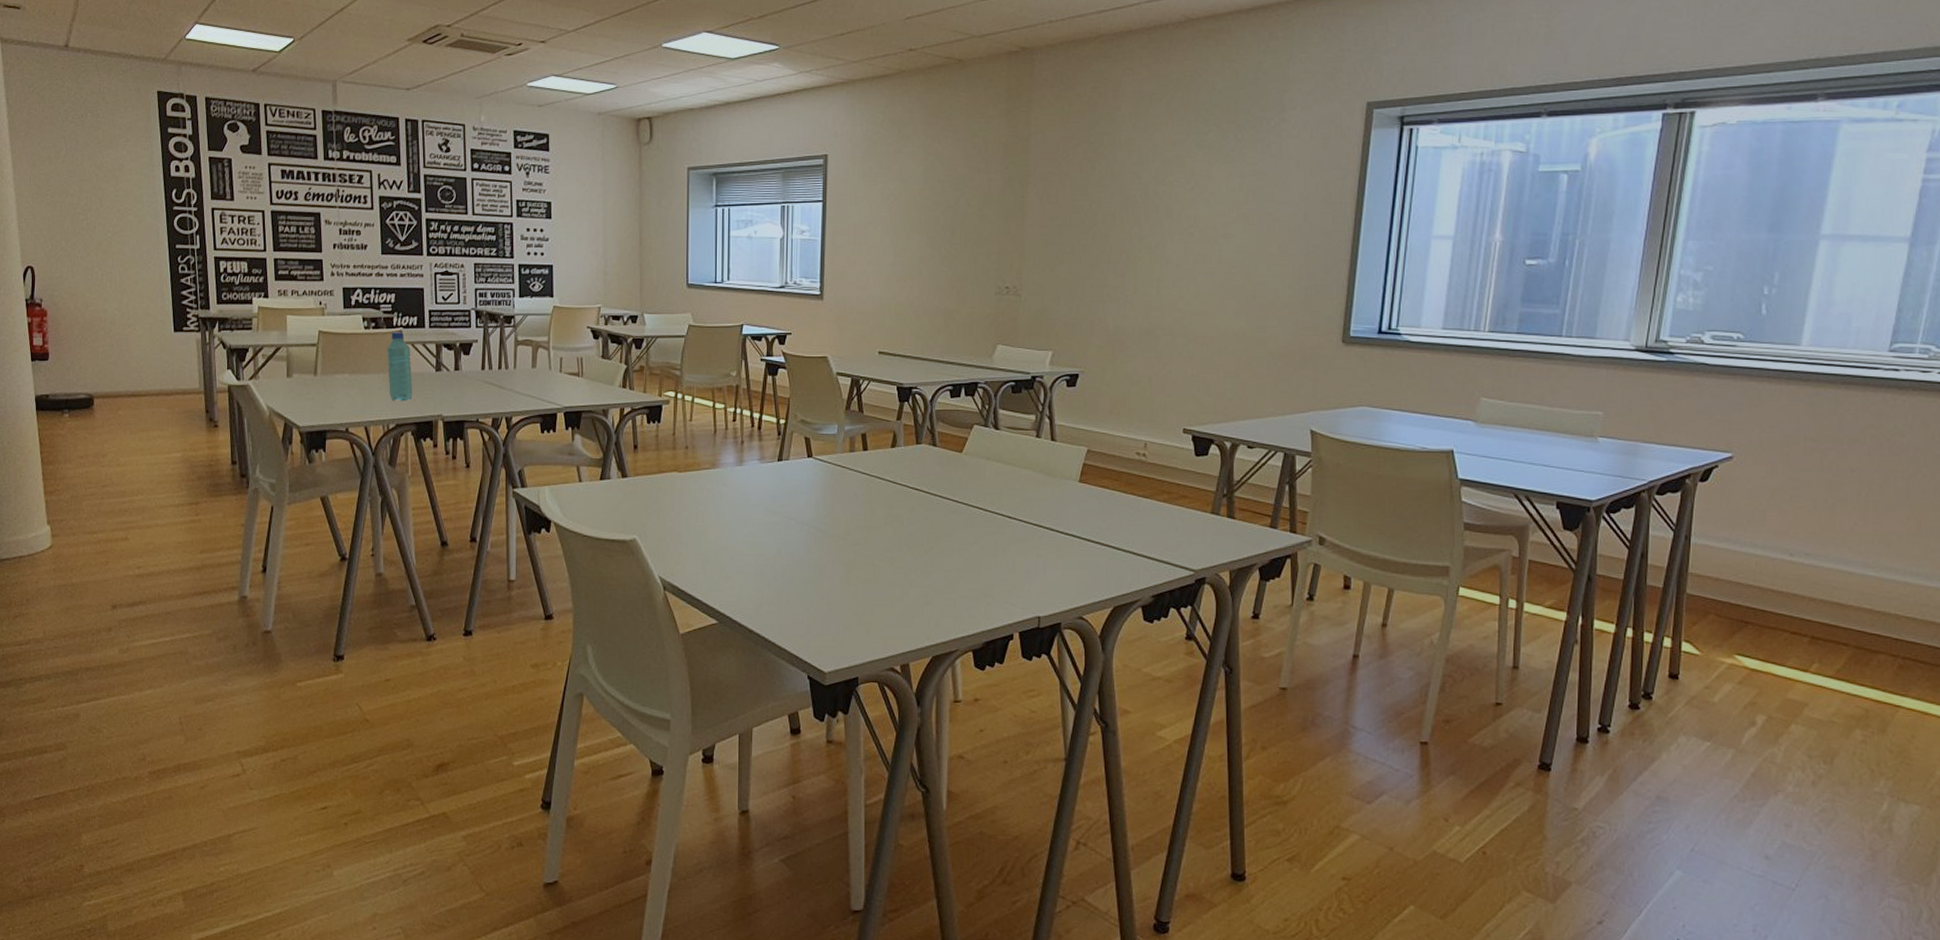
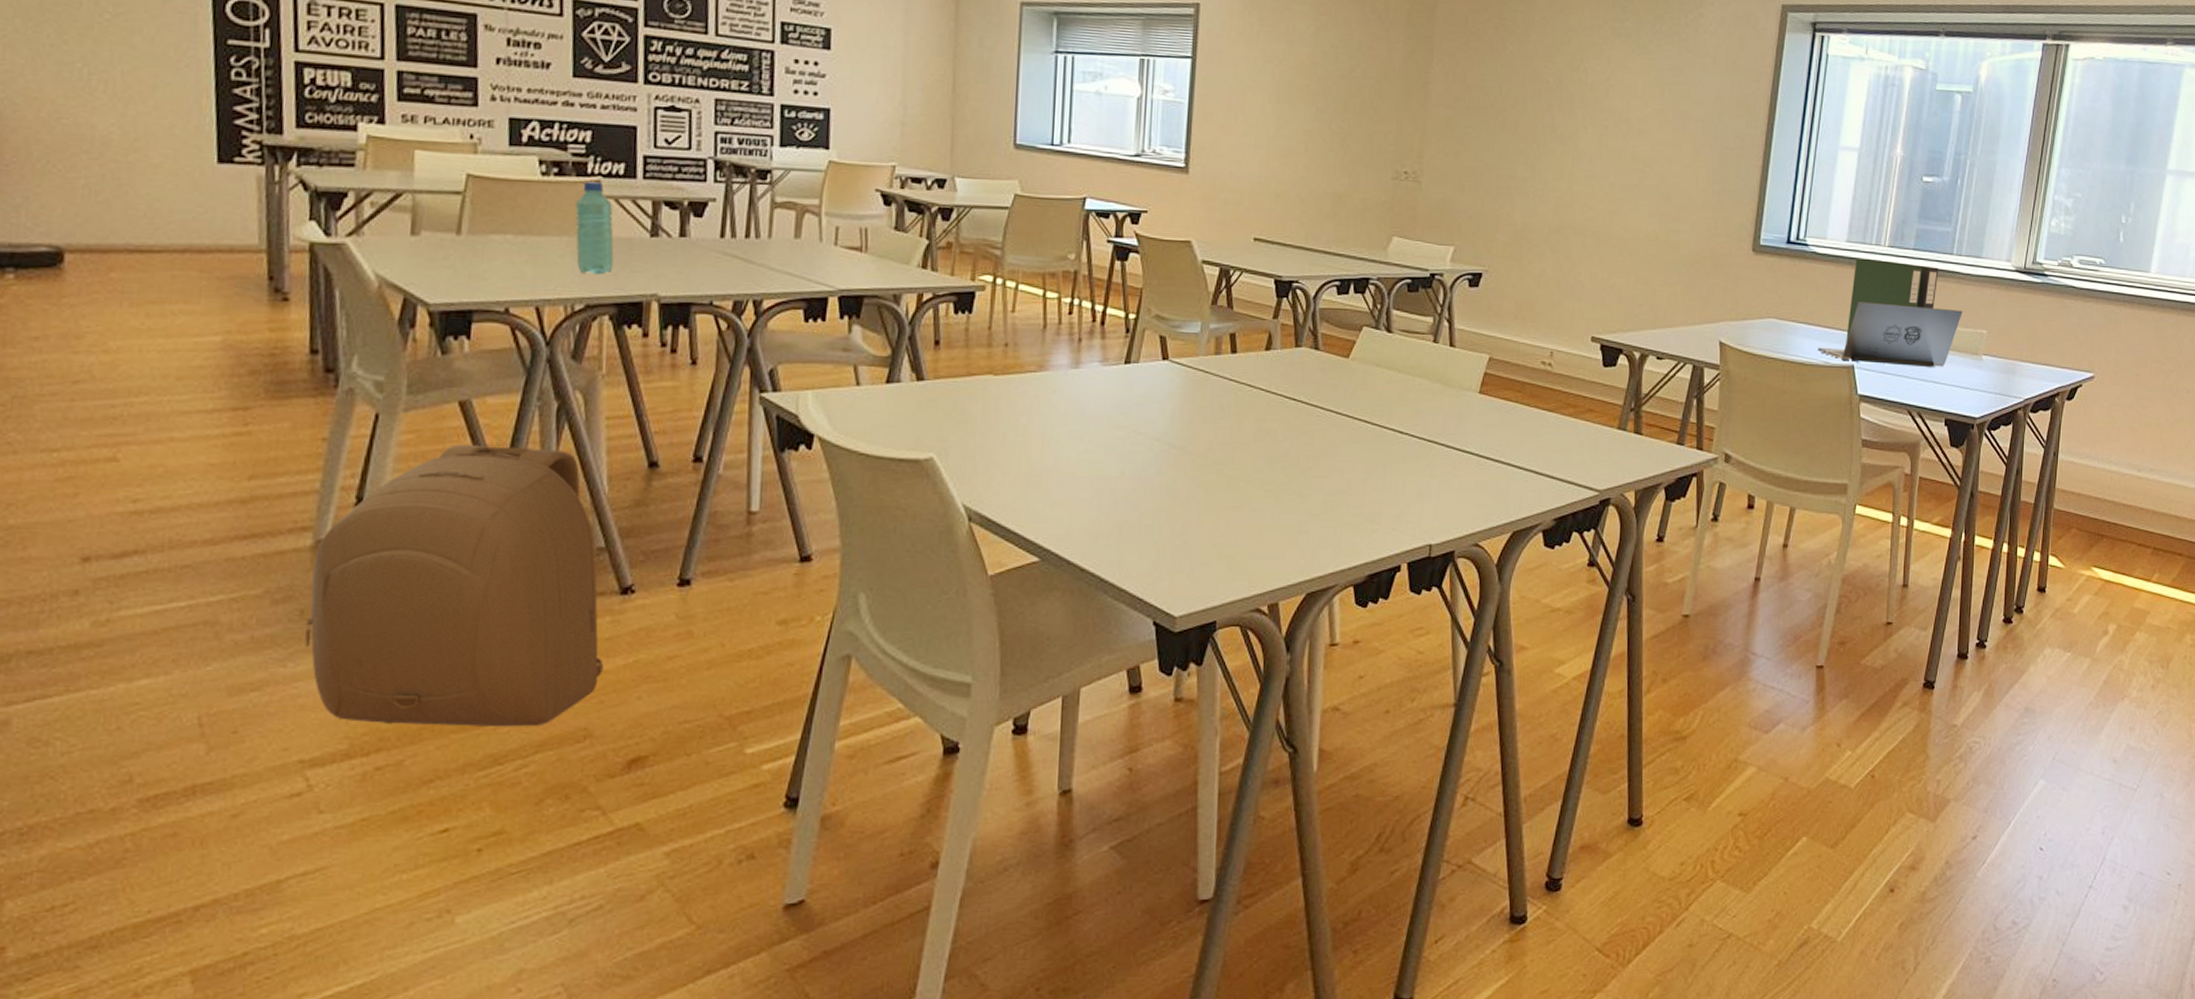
backpack: none [237,528,418,736] -> present [305,444,603,728]
laptop: none [1414,387,1574,451] -> present [1818,302,1963,368]
binder: none [1444,345,1546,428] -> present [1846,259,1939,343]

